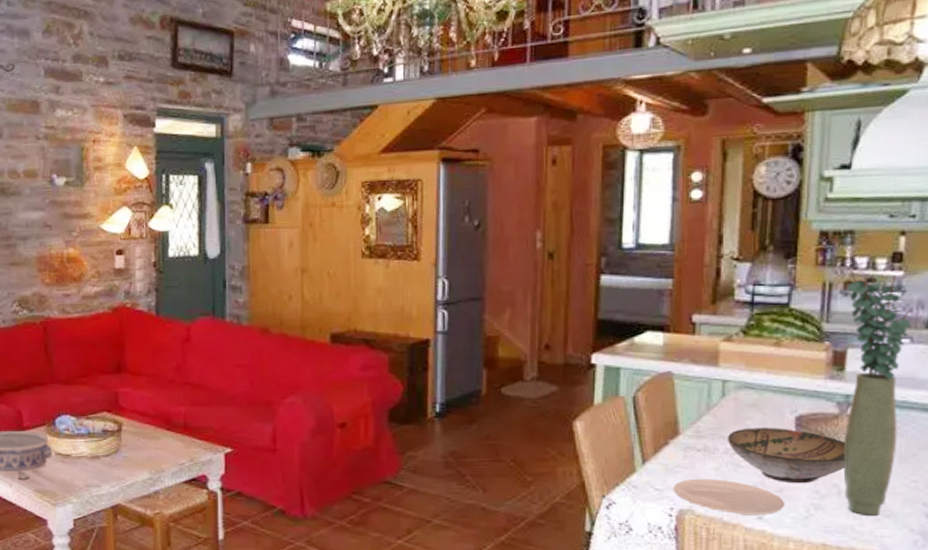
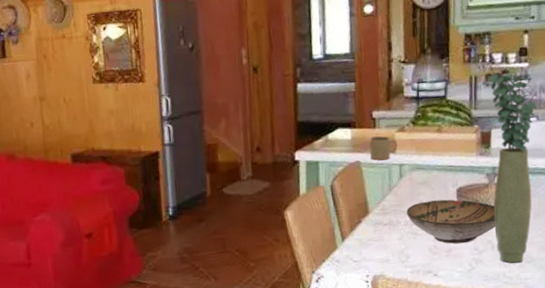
plate: present [673,478,785,516] -> none [367,247,454,274]
mug: none [686,345,722,373] -> present [369,136,398,161]

